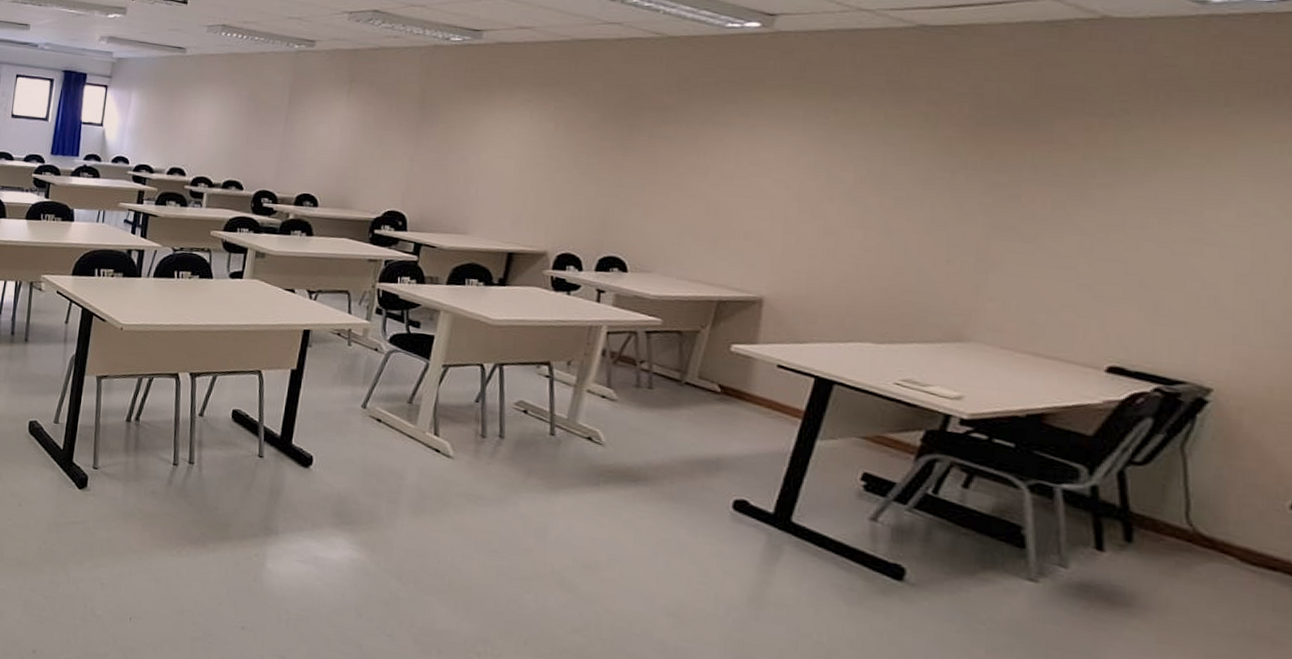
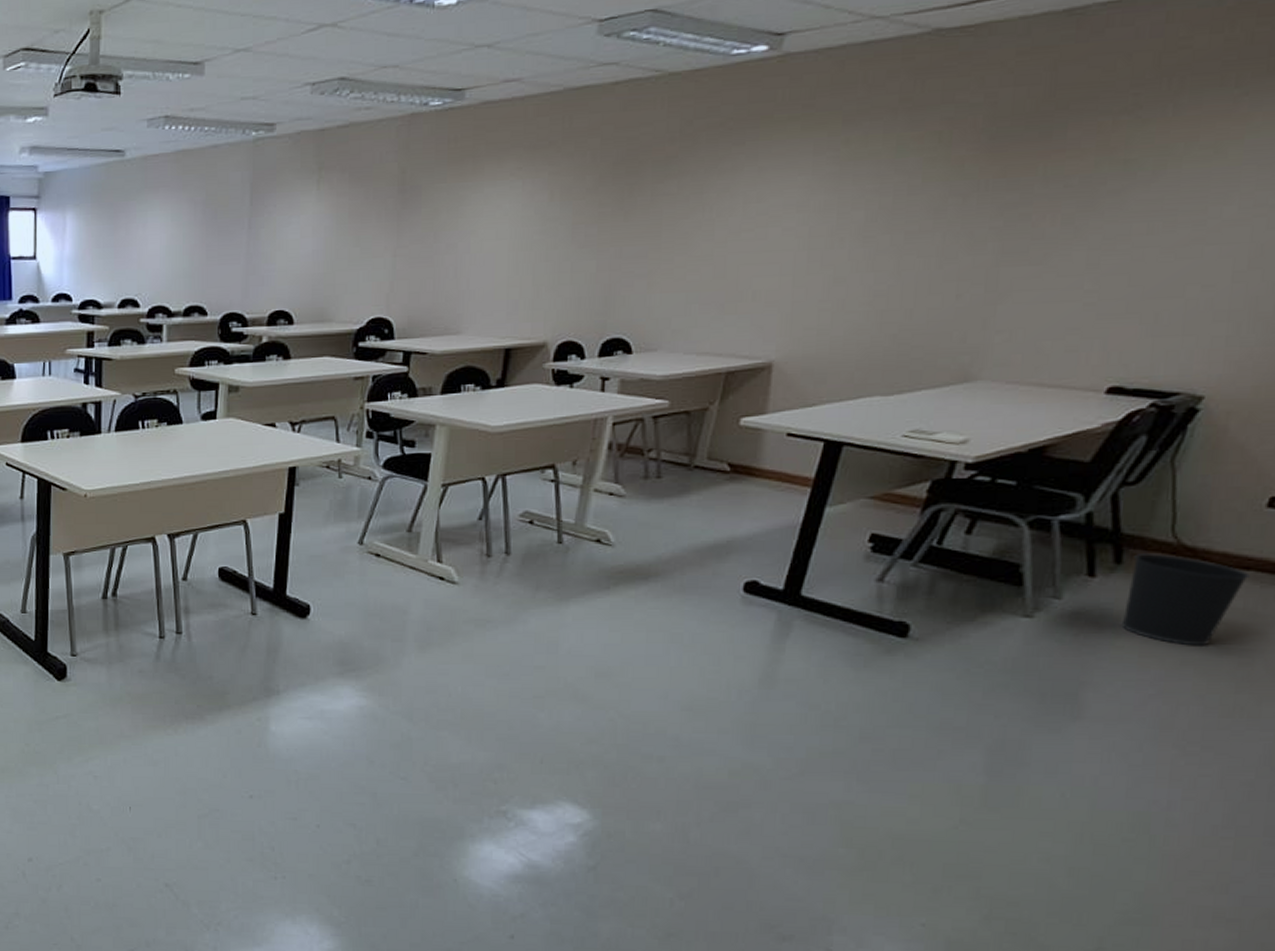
wastebasket: none [1135,535,1277,643] -> present [1121,554,1250,646]

